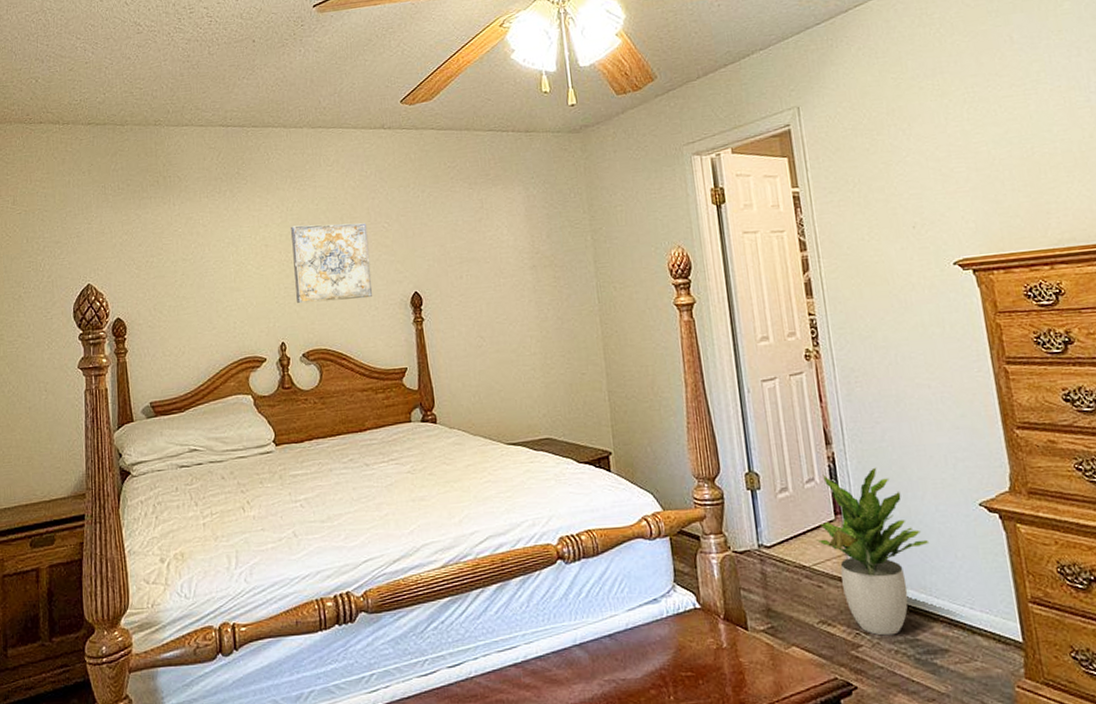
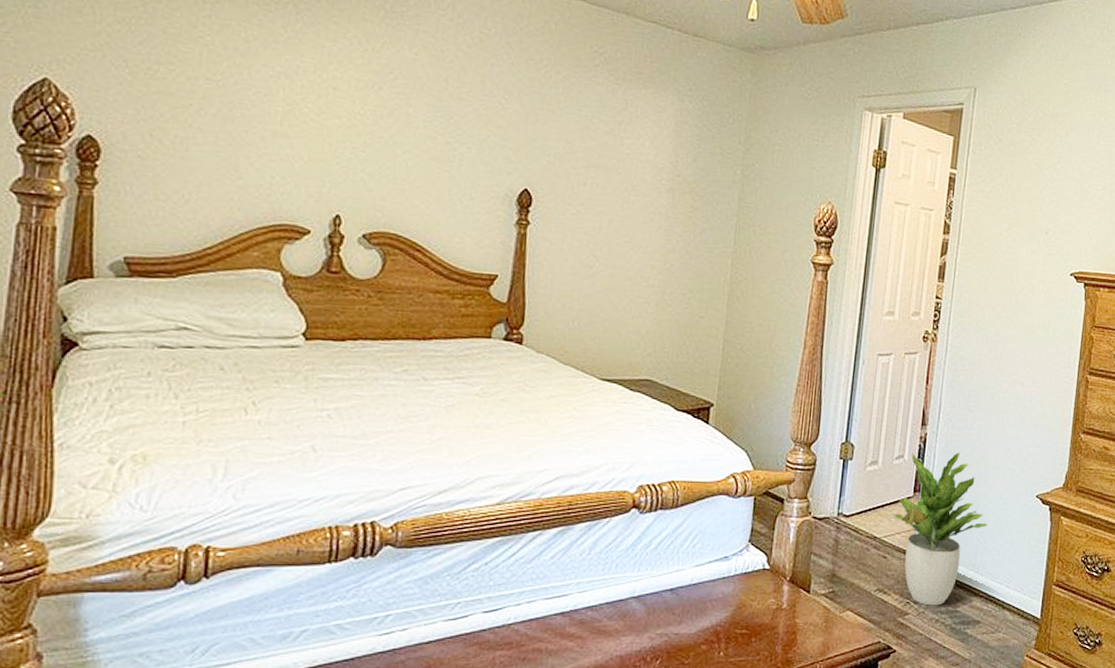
wall art: present [291,223,373,304] -> none [366,72,478,184]

